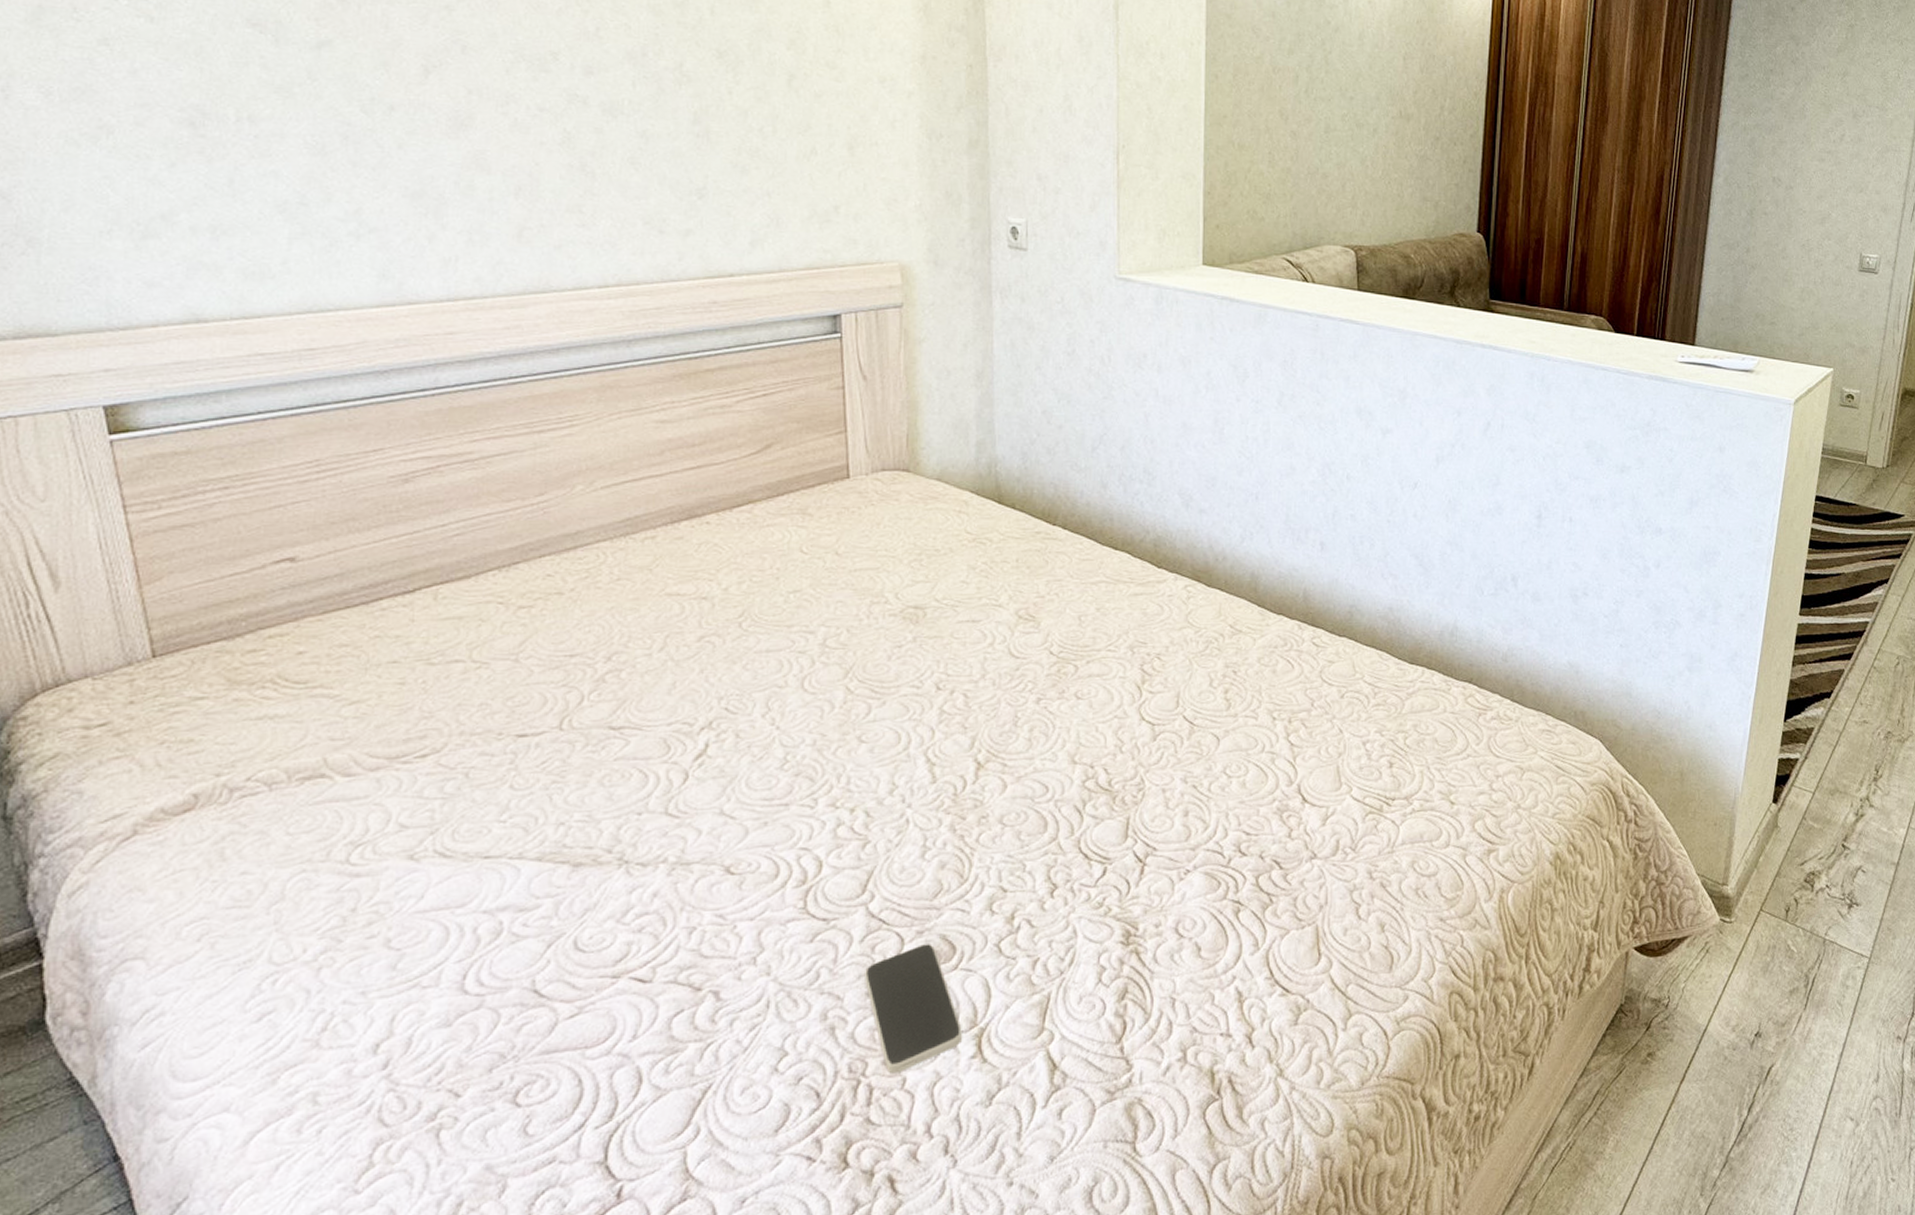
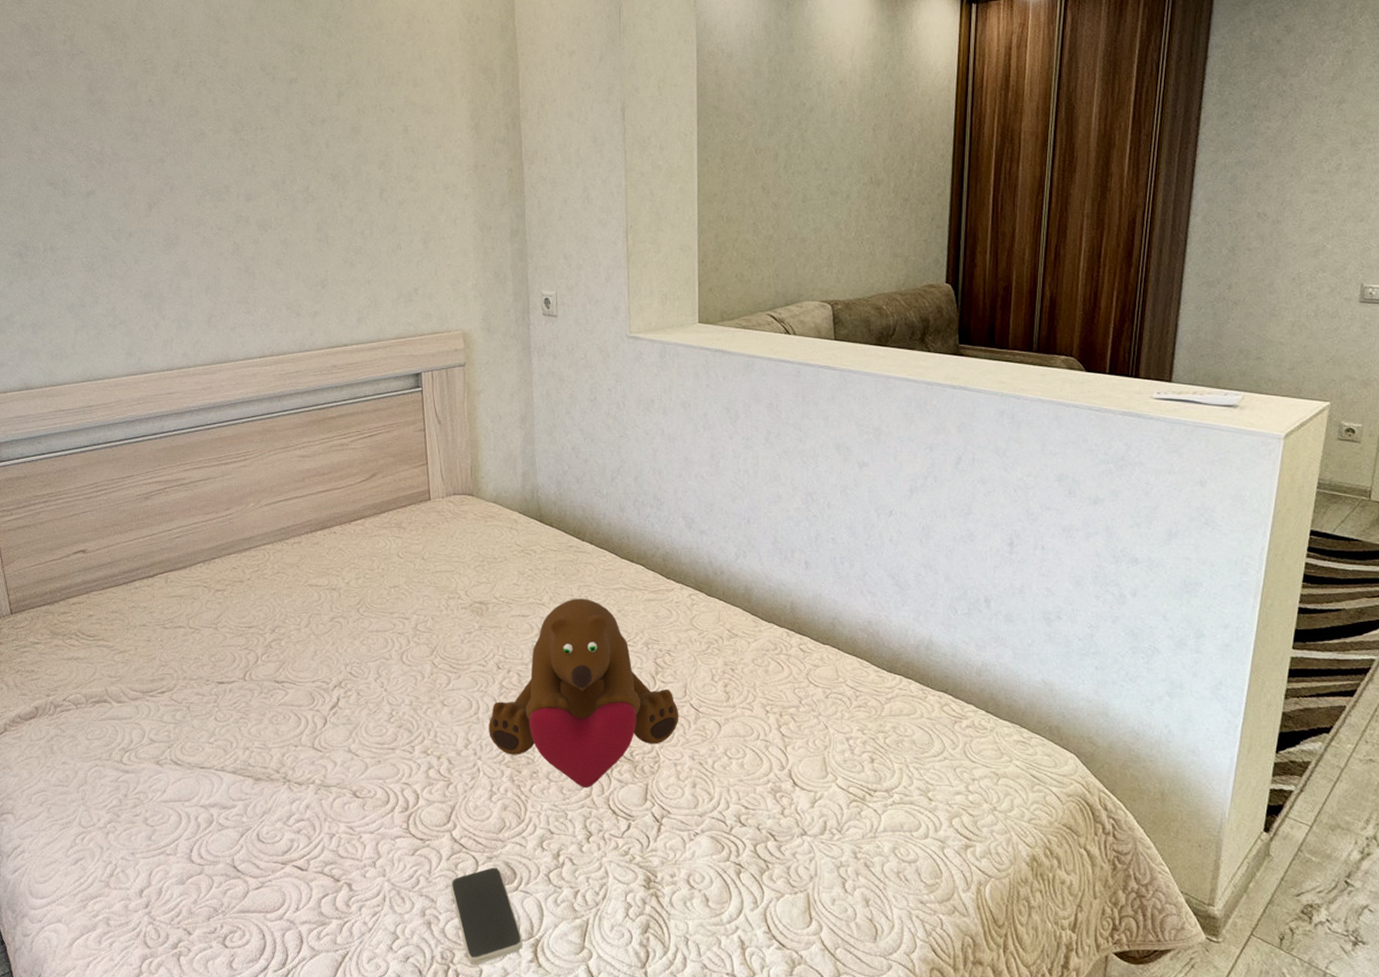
bear: none [923,596,1170,829] -> present [489,599,679,787]

